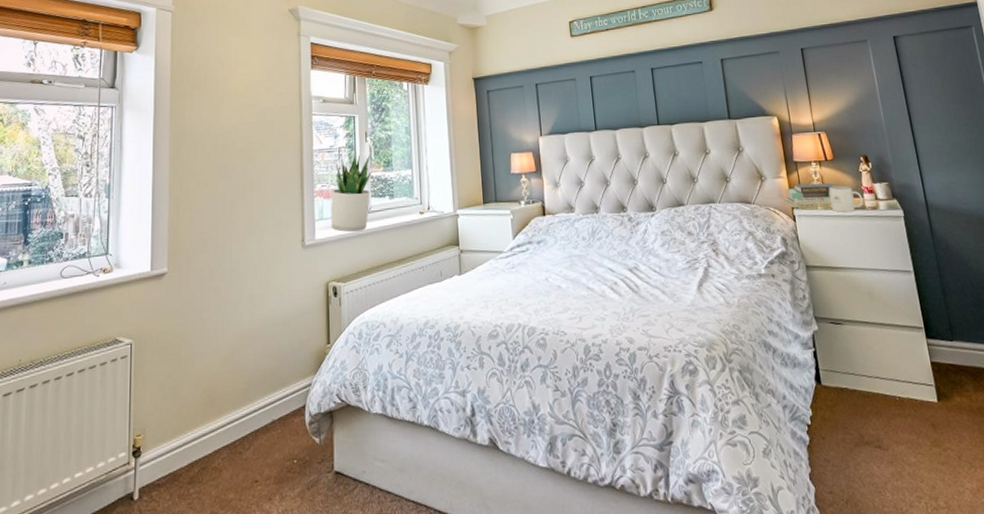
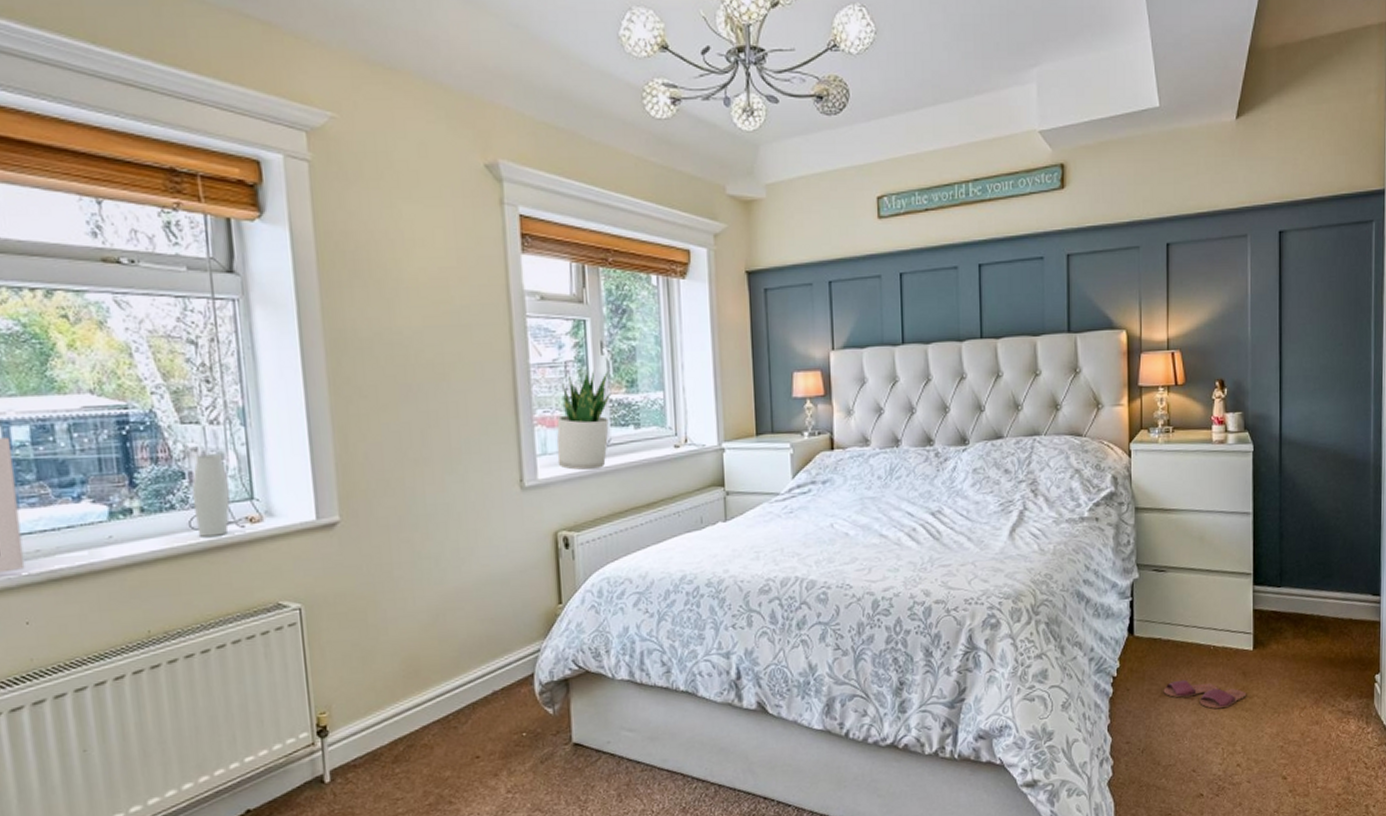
vase: none [65,219,93,284] -> present [191,453,230,537]
books: present [783,182,840,209] -> none [1120,411,1187,442]
mug: present [828,185,864,213] -> none [1173,415,1212,448]
slippers: none [857,429,940,461] -> present [1163,679,1247,709]

